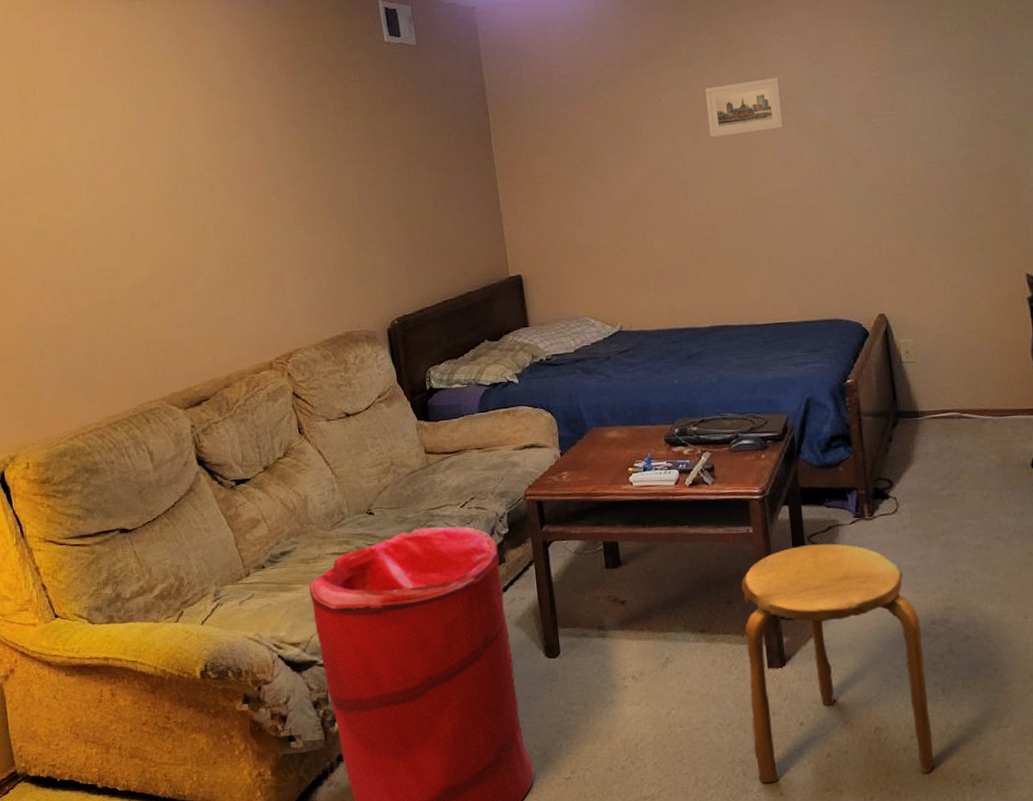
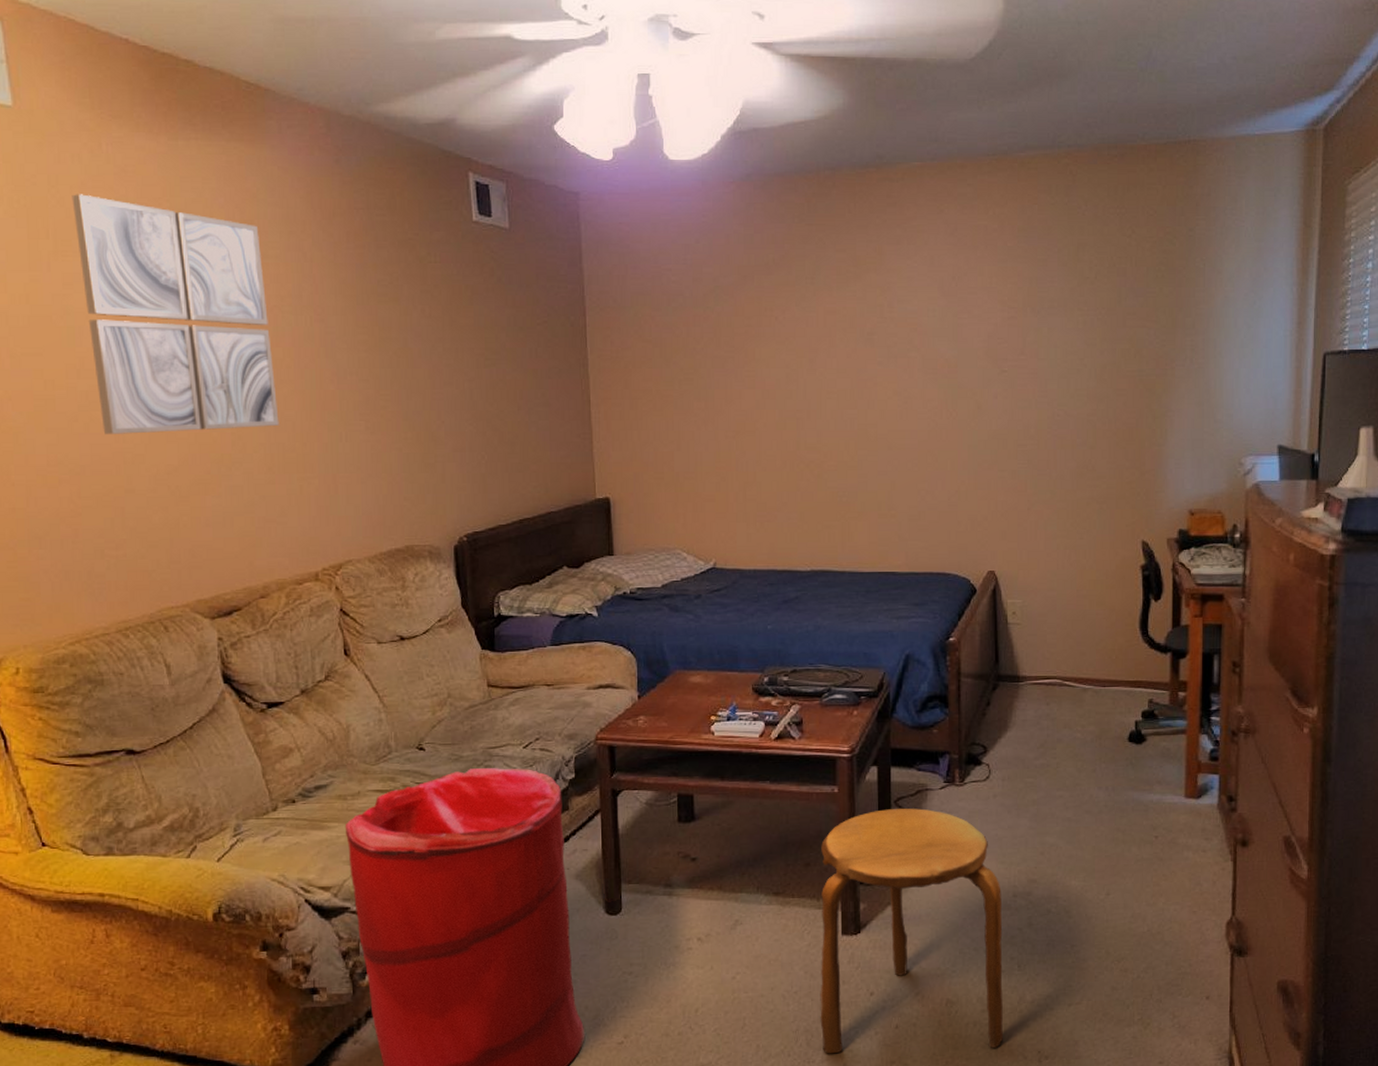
wall art: none [52,55,232,256] -> present [71,194,279,434]
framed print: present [705,76,784,138] -> none [826,306,907,366]

